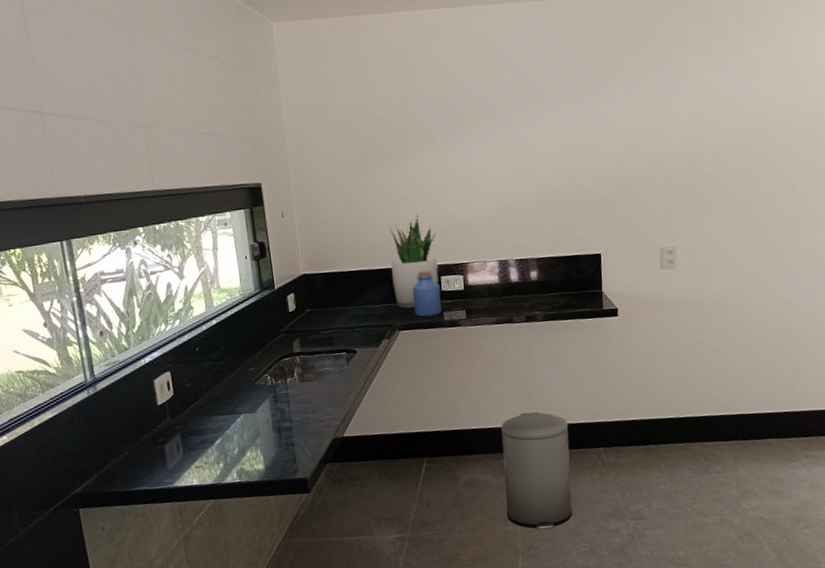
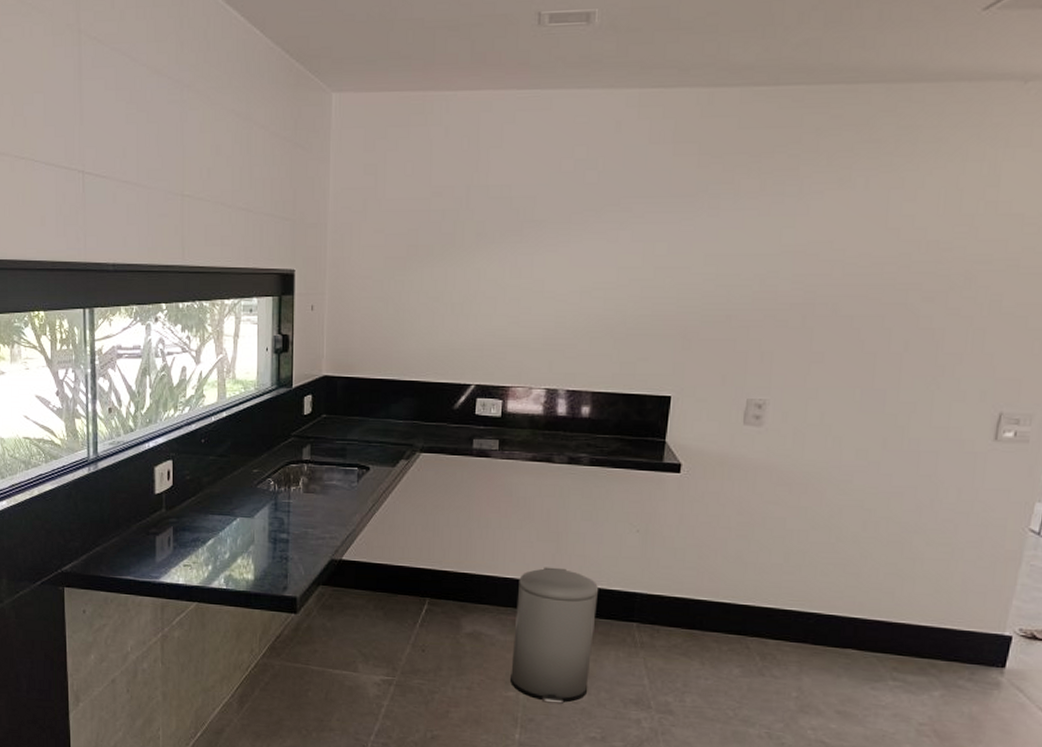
planter: present [389,214,439,309] -> none [421,324,479,430]
jar: present [412,270,442,317] -> none [441,389,474,442]

